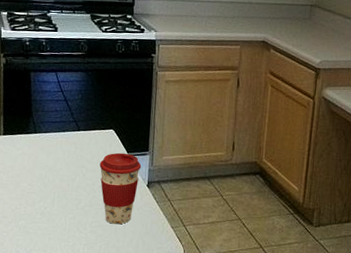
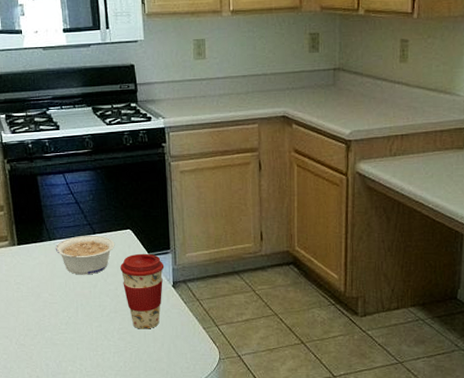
legume: none [39,131,97,169] -> present [55,235,115,275]

